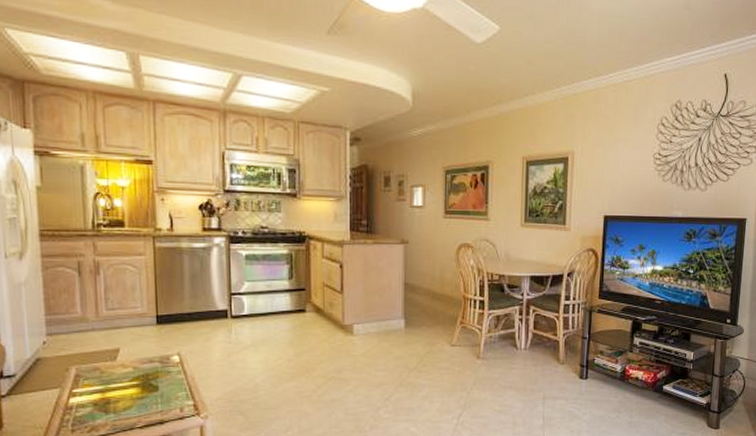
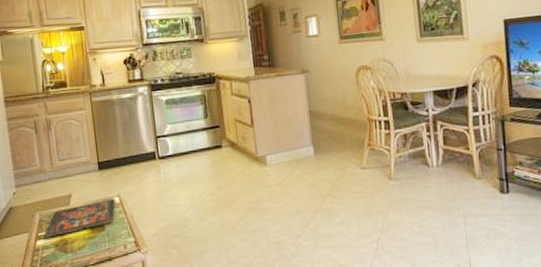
board game: none [80,357,174,395] -> present [44,199,115,238]

